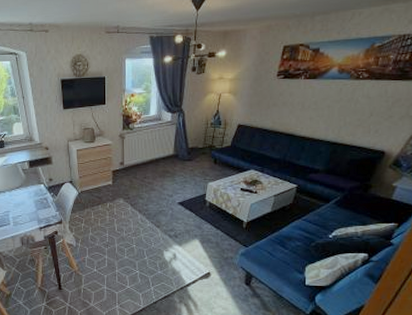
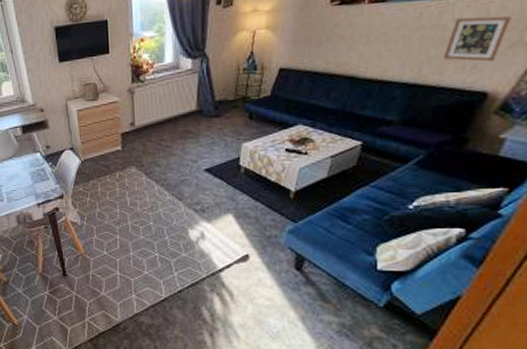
picture frame: none [355,94,402,128] -> present [443,16,512,62]

